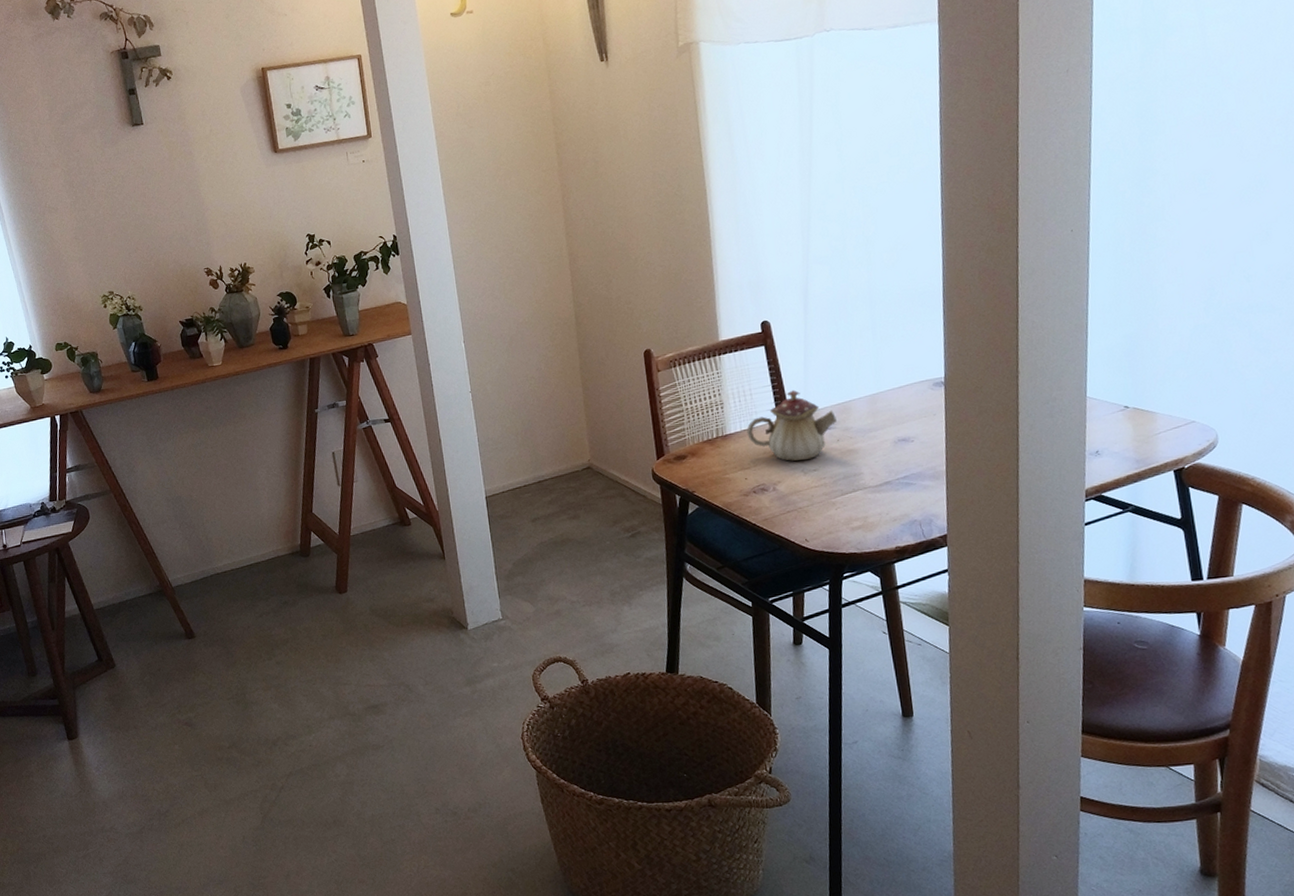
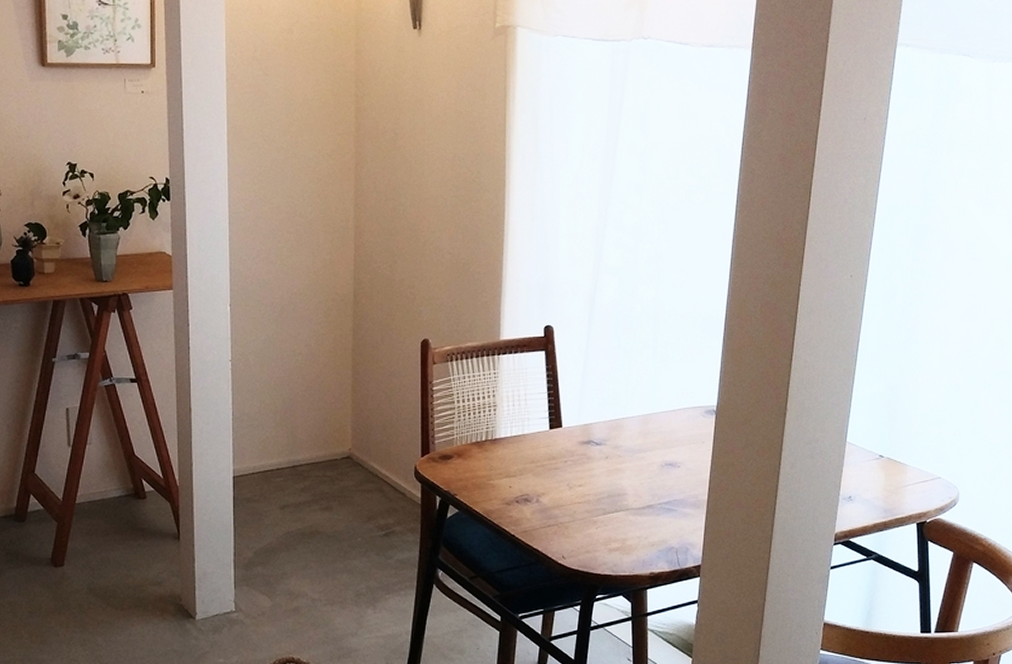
teapot: present [747,389,838,461] -> none [517,400,609,473]

